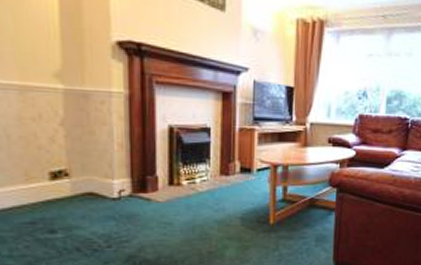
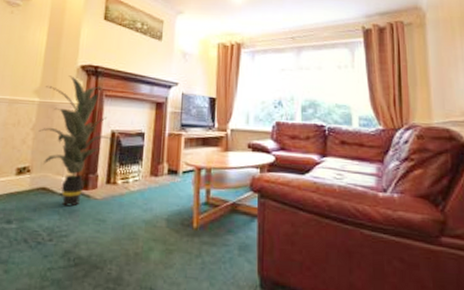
indoor plant: none [69,54,174,211] -> present [38,75,115,207]

